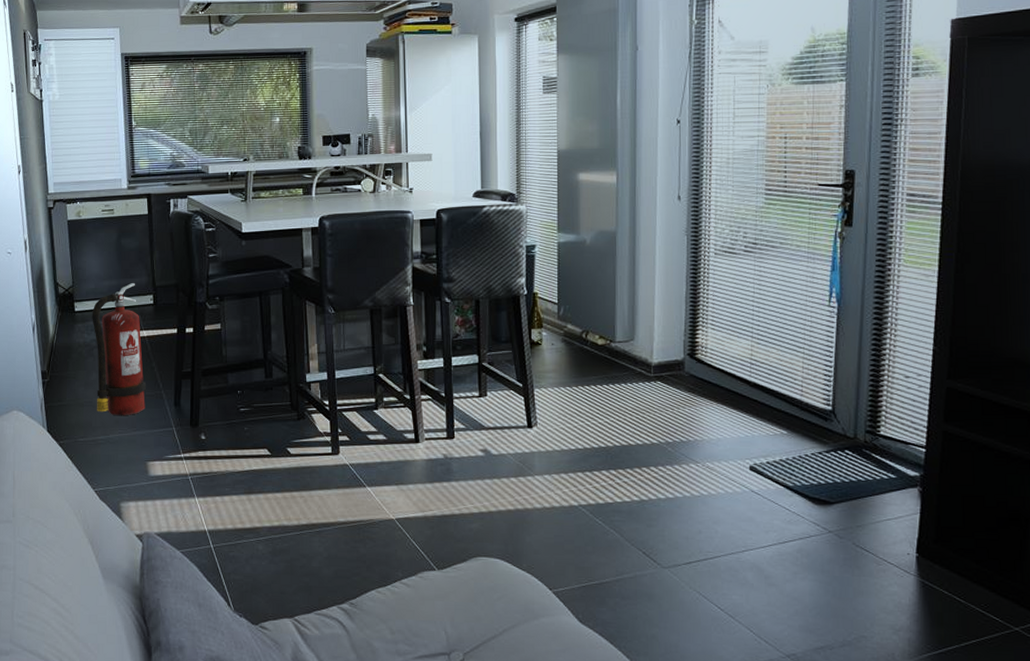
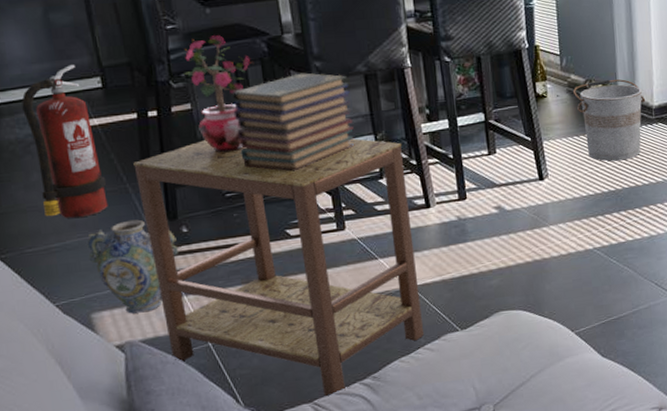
ceramic jug: none [125,423,196,508] -> present [87,219,179,314]
side table: none [169,358,403,615] -> present [133,138,425,397]
potted plant: none [218,264,275,371] -> present [184,34,253,153]
book stack: none [254,304,357,394] -> present [231,72,355,172]
bucket: none [568,332,645,417] -> present [572,79,646,162]

